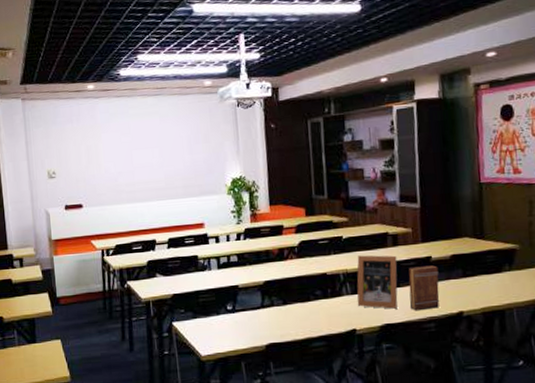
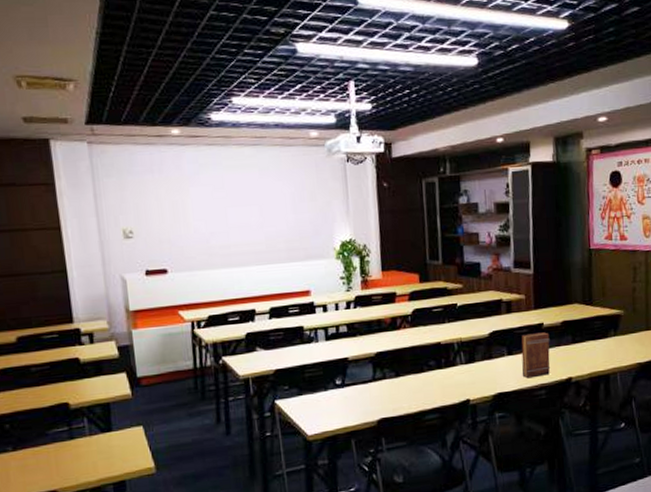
picture frame: present [357,255,398,309] -> none [471,322,511,378]

